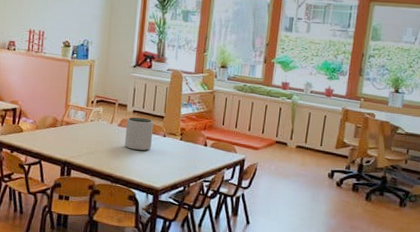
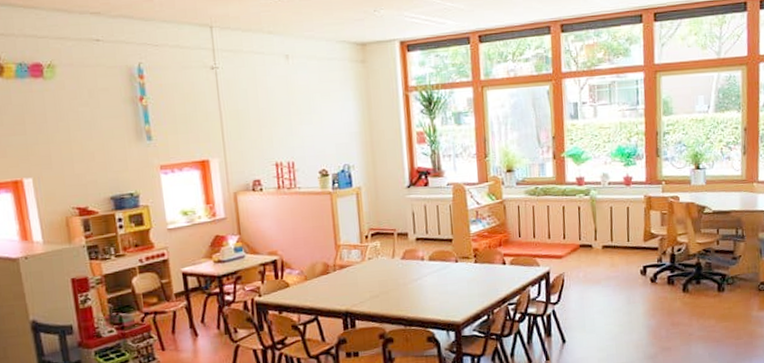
plant pot: present [125,117,154,151] -> none [410,244,443,285]

